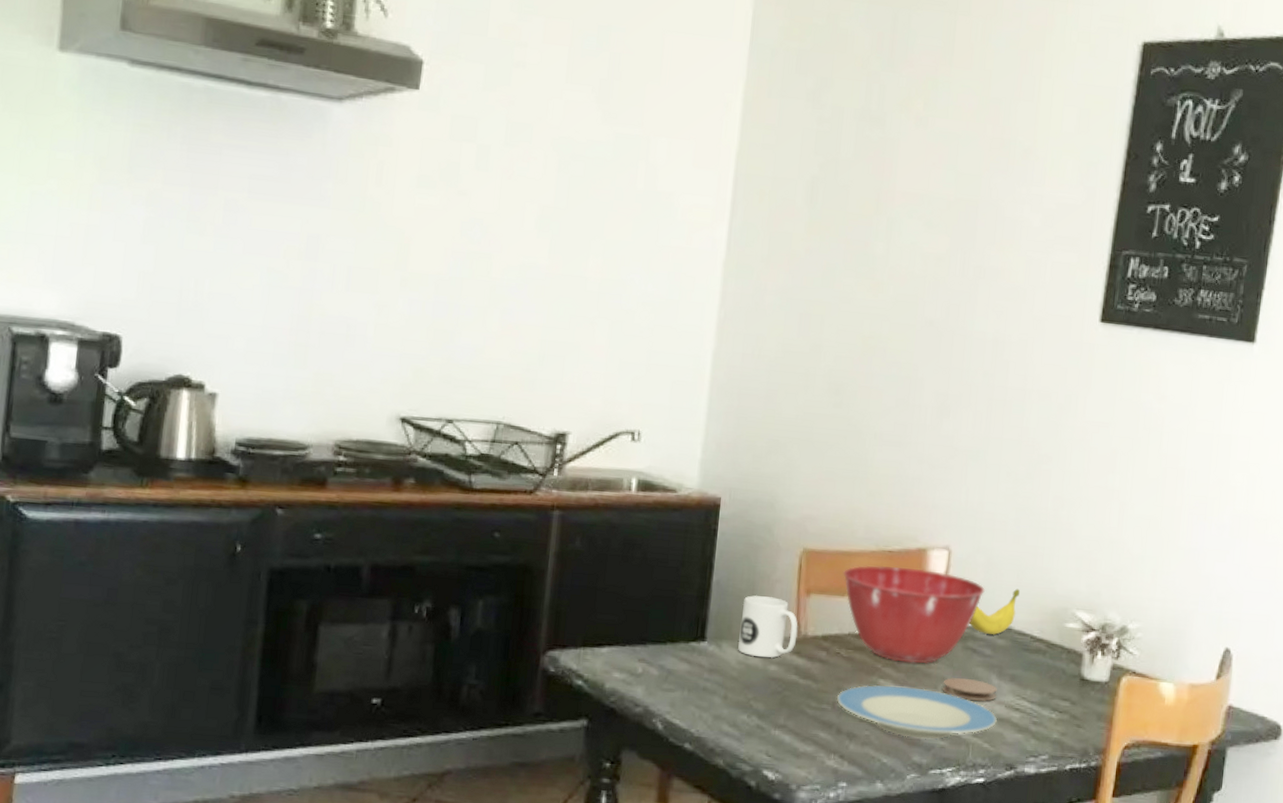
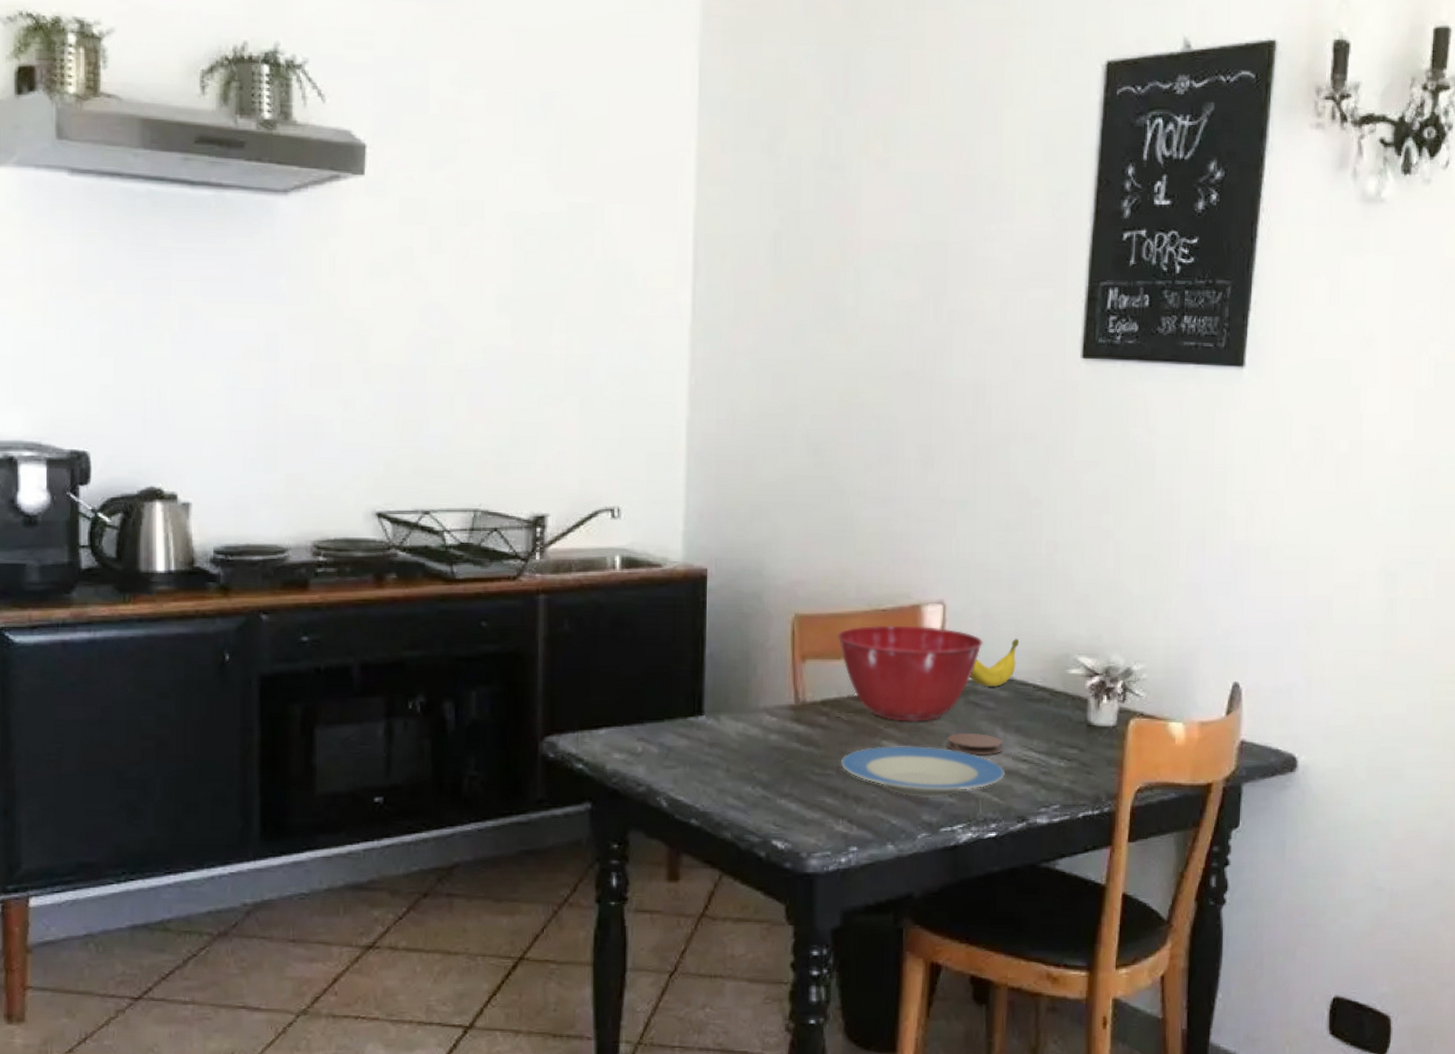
mug: present [738,595,798,659] -> none [737,665,796,728]

